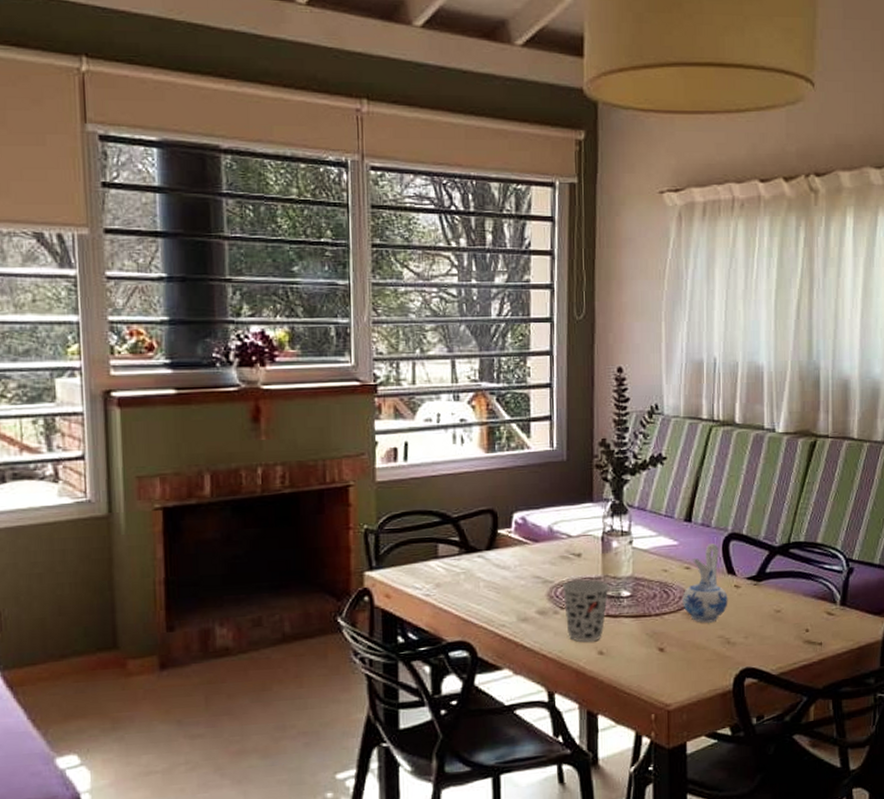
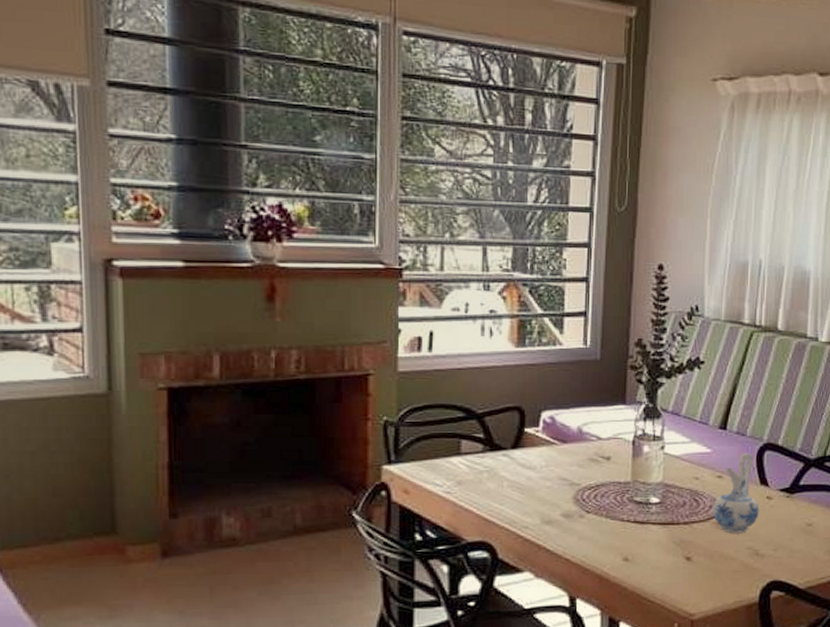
cup: present [561,579,609,643] -> none [588,483,638,548]

